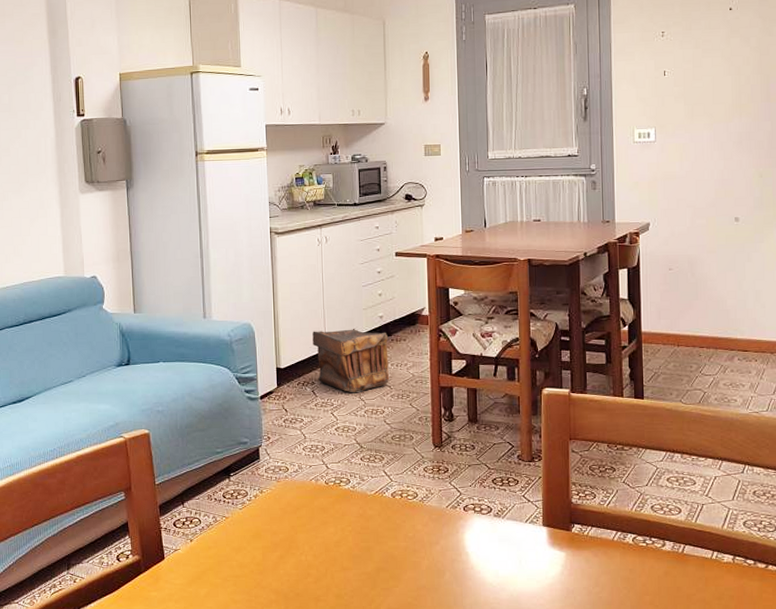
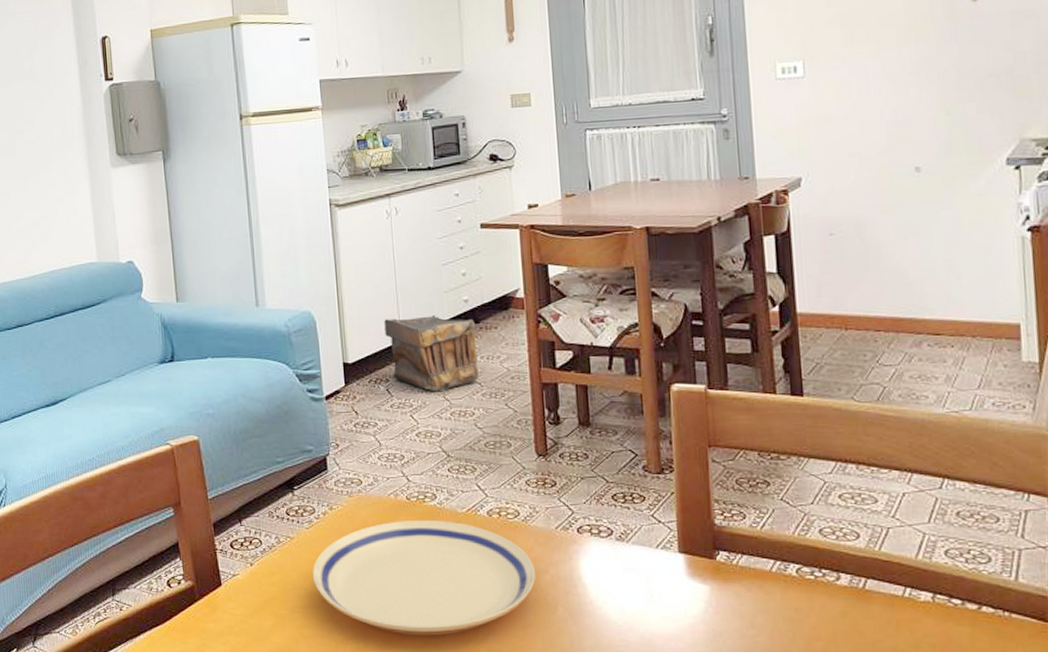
plate: none [244,501,428,598] -> present [313,519,535,636]

